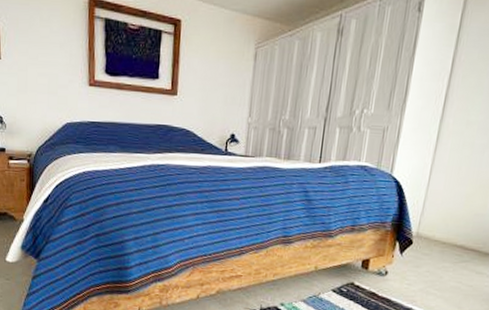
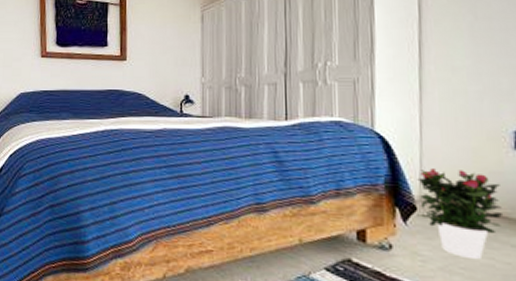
potted flower: none [412,210,480,284] -> present [417,168,504,260]

